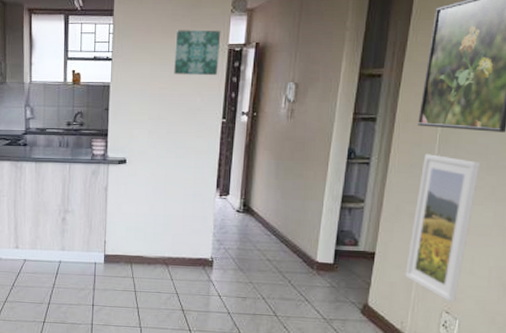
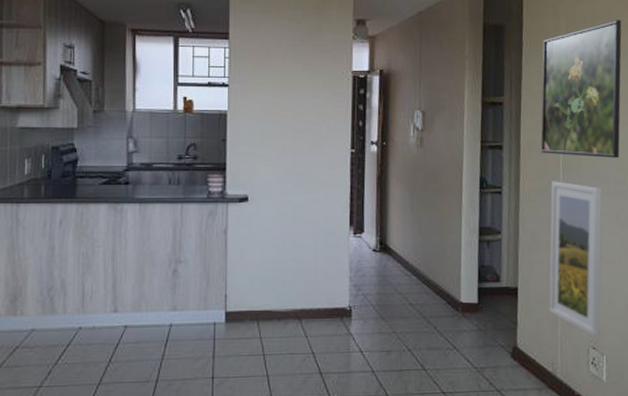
wall art: present [174,30,221,76] -> none [297,55,344,104]

